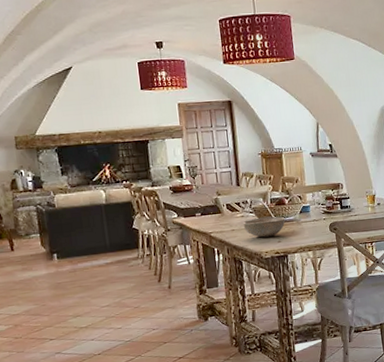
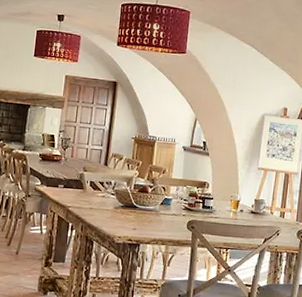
bowl: present [243,216,286,238] -> none [102,200,145,223]

